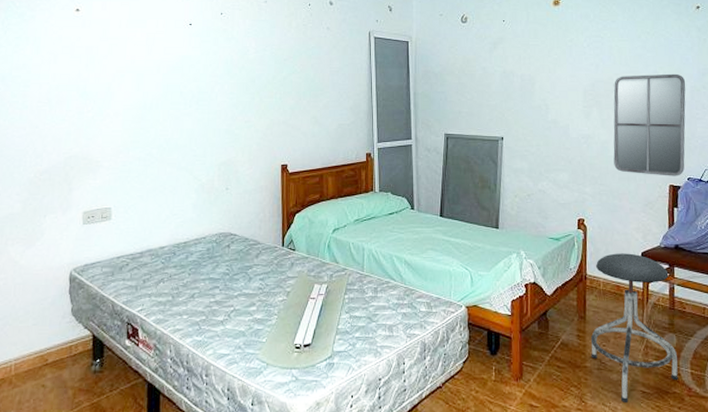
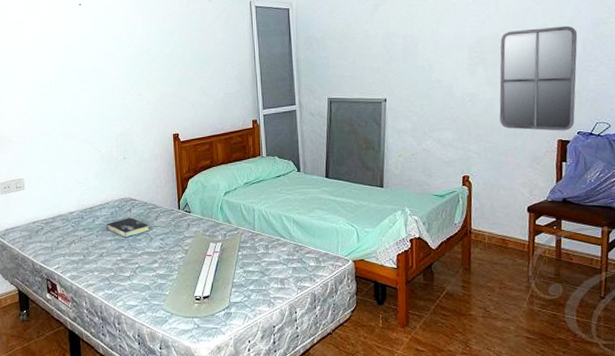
book: none [200,255,249,277] -> present [105,218,150,238]
stool: present [591,253,678,402] -> none [476,208,564,347]

